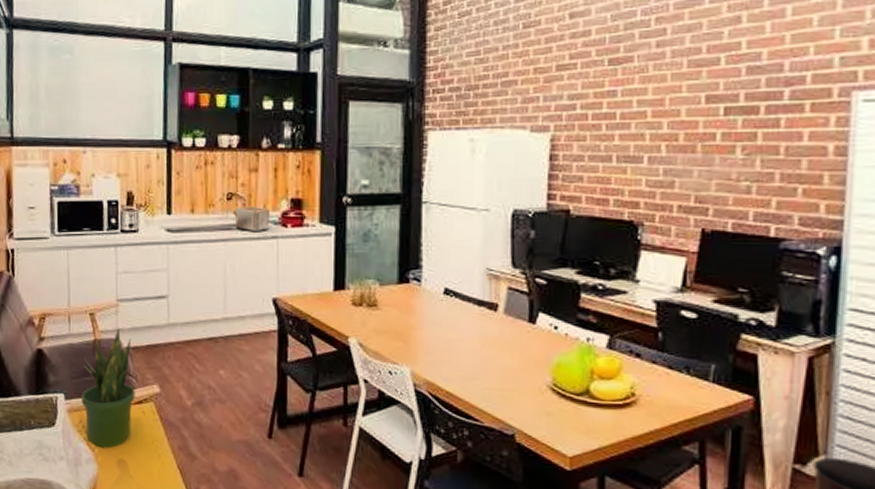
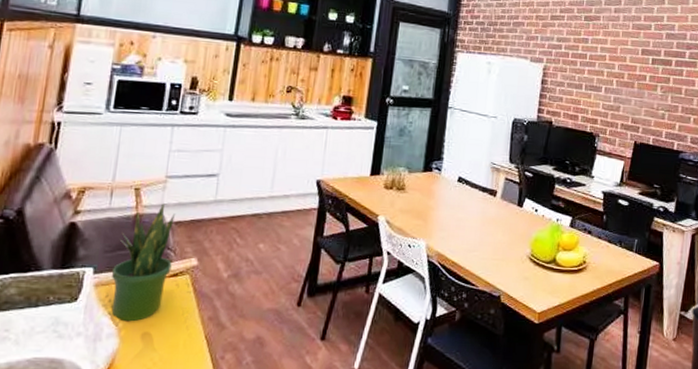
toaster: present [235,206,270,234] -> none [291,98,323,124]

